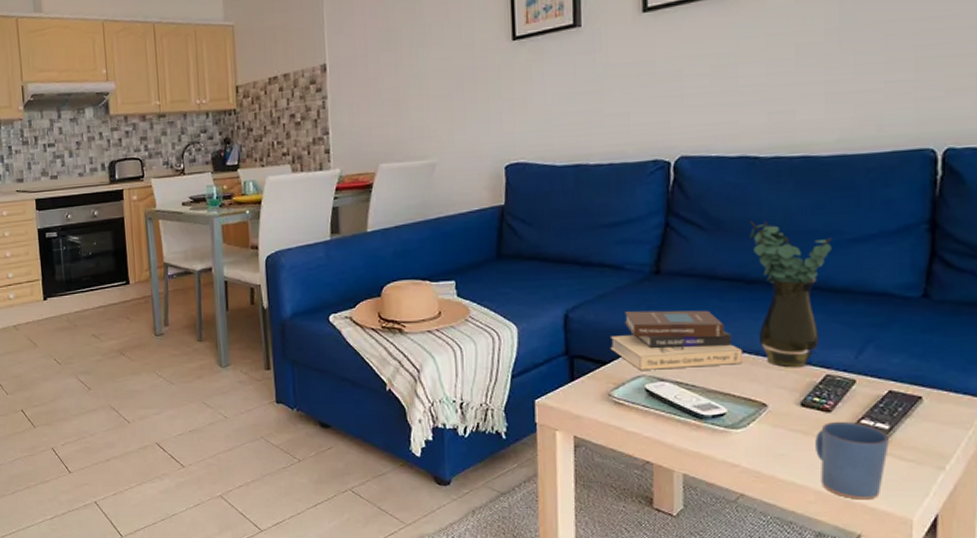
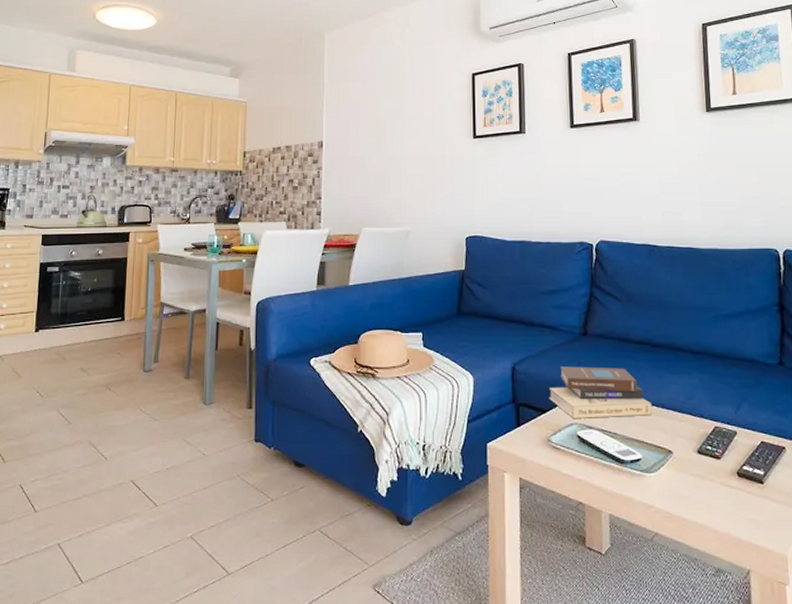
kettle: none [67,151,99,189] -> present [75,194,108,227]
vase: present [750,220,831,368] -> none [653,295,713,420]
mug: present [816,421,889,500] -> none [710,467,765,538]

